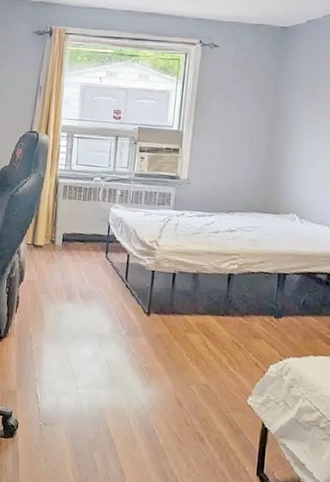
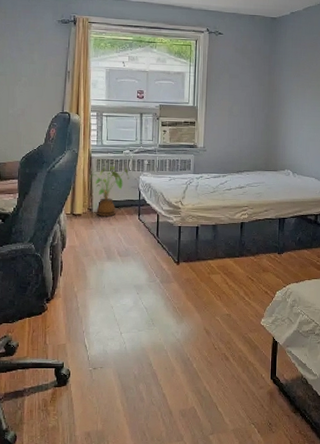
house plant: none [53,193,99,252] -> present [88,166,130,217]

